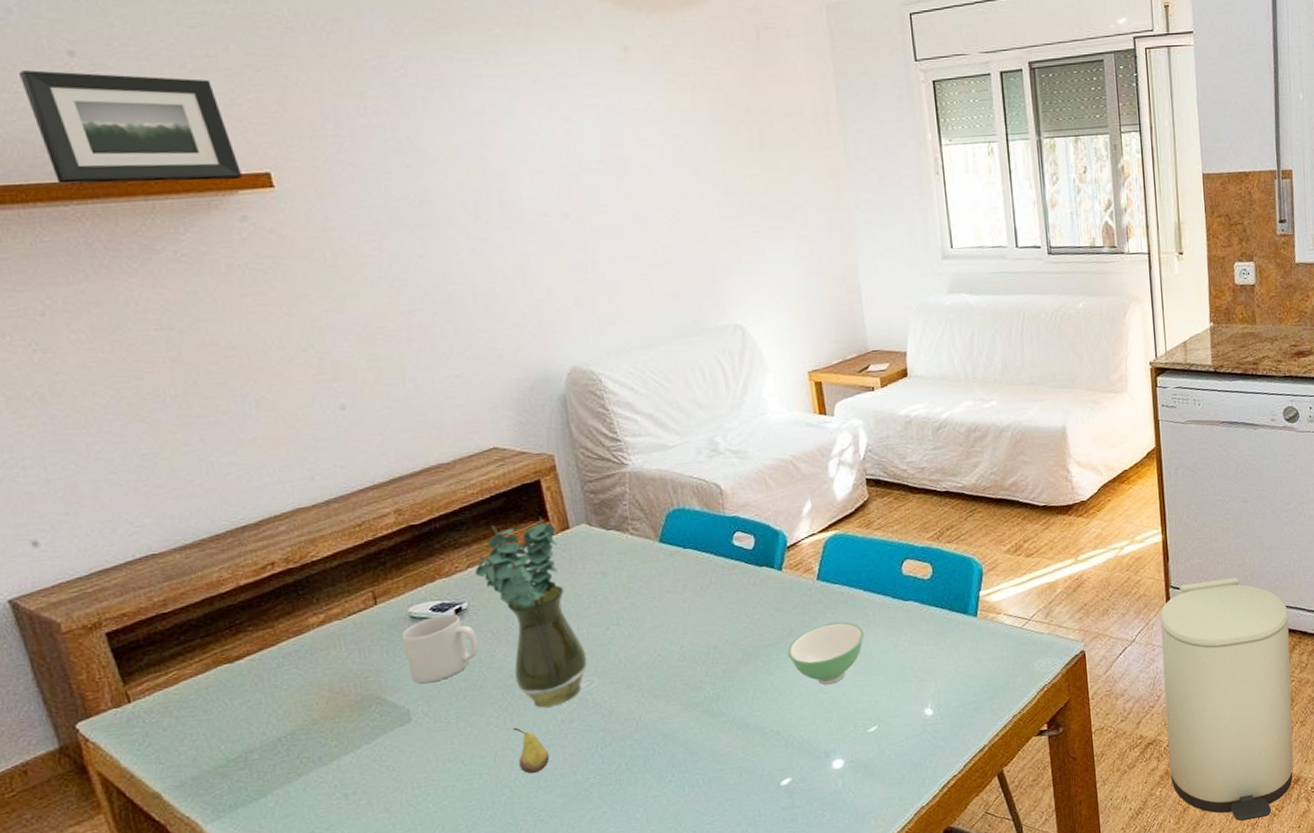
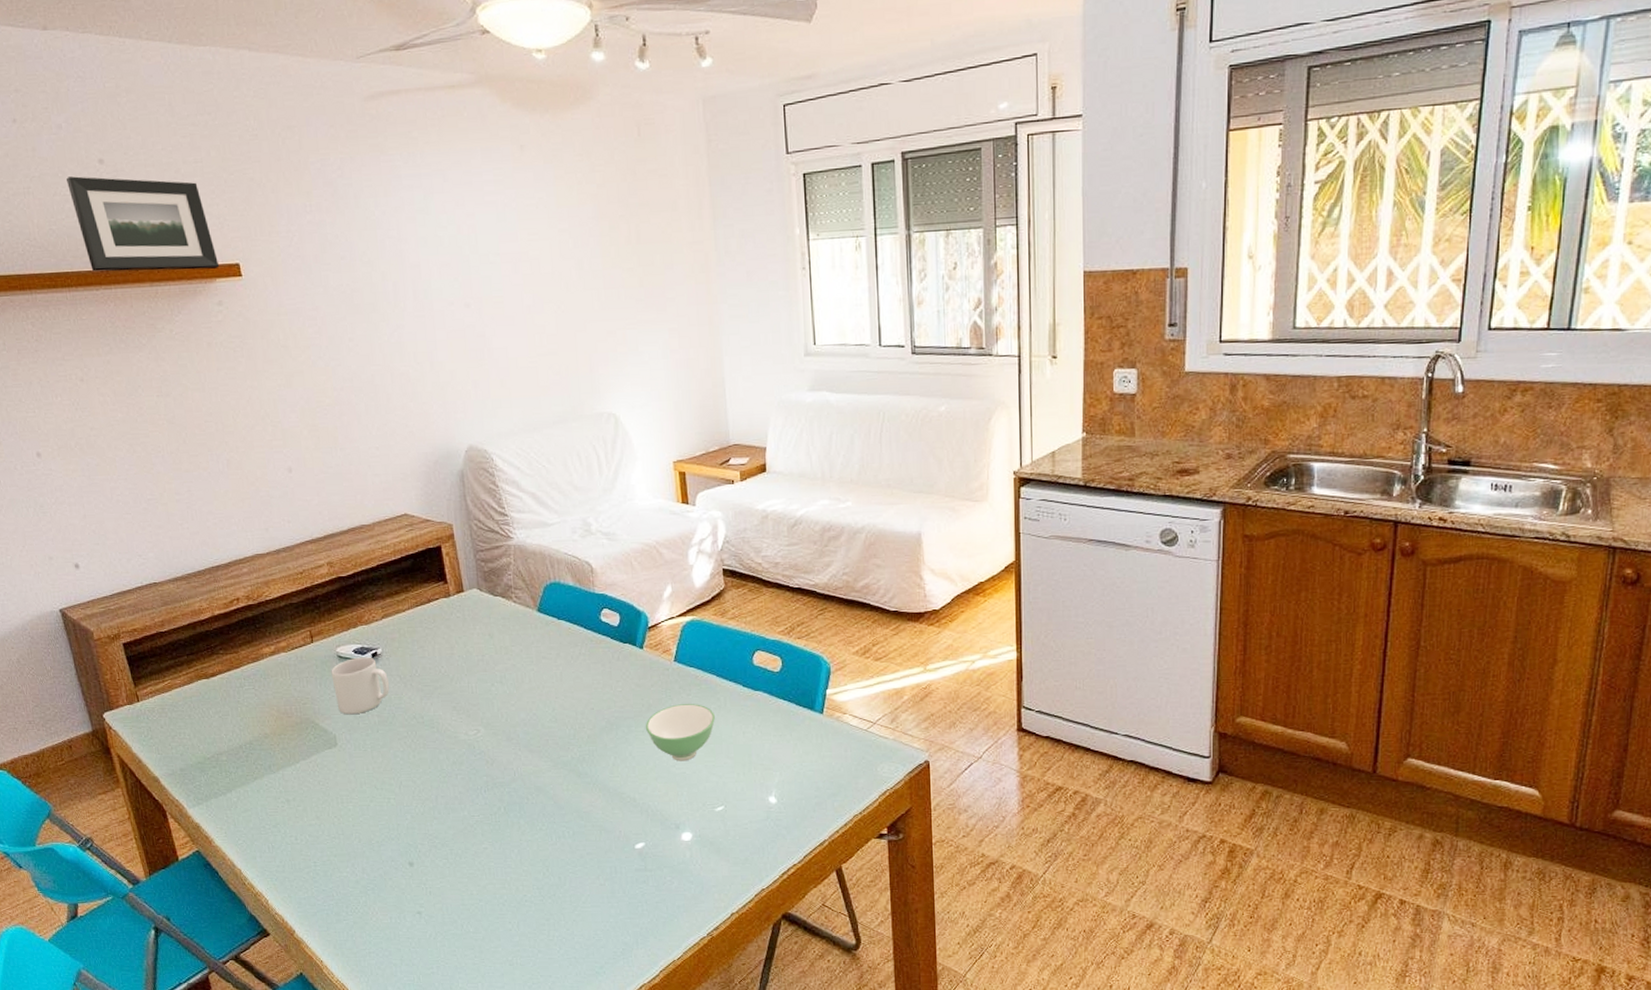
vase: present [474,517,588,708] -> none [387,579,476,748]
fruit: present [513,727,550,774] -> none [415,762,443,805]
pedal bin: present [1159,577,1294,822] -> none [1009,705,1152,958]

